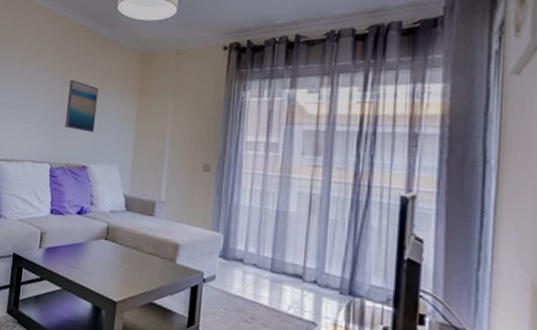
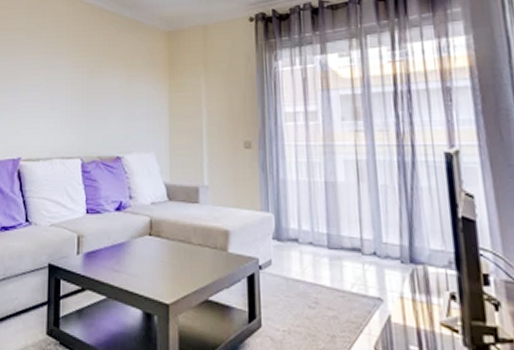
wall art: present [64,79,99,132] -> none [93,65,126,120]

